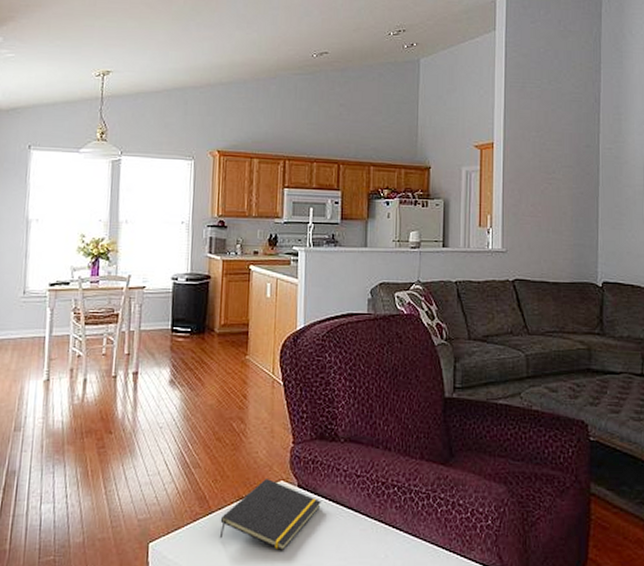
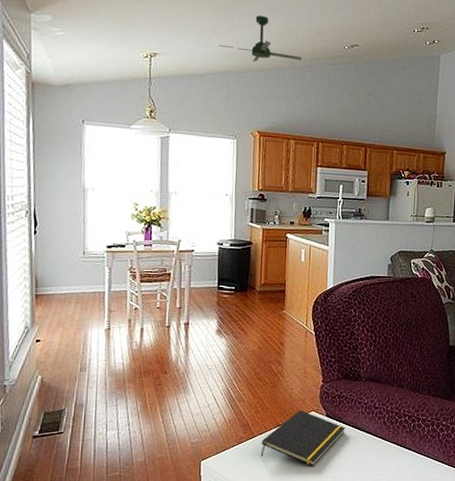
ceiling fan: none [175,27,266,76] -> present [218,16,302,62]

